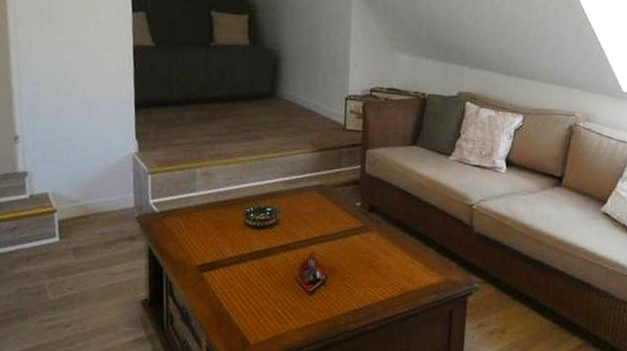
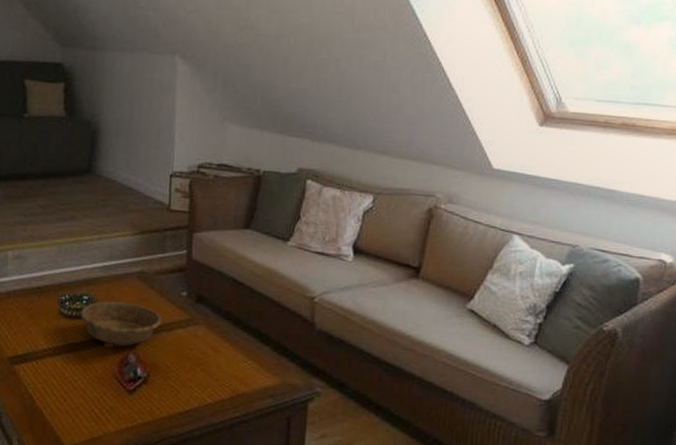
decorative bowl: none [264,212,339,253] -> present [80,301,163,347]

